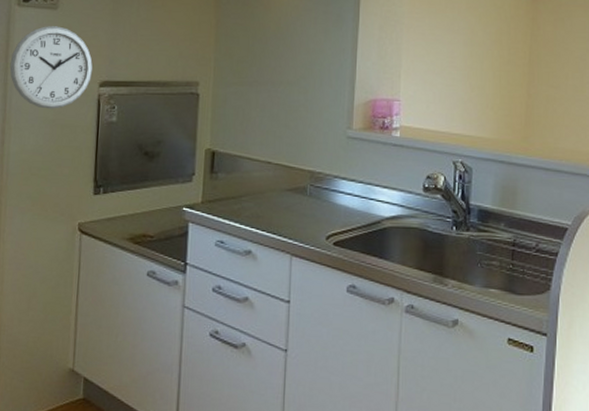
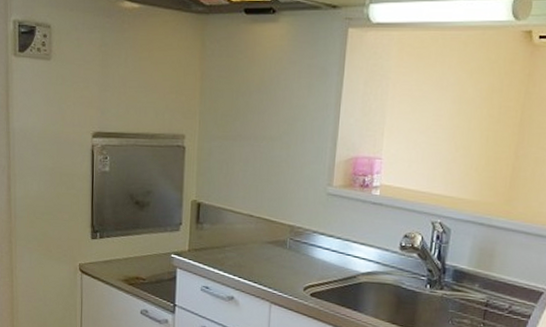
wall clock: present [9,26,93,109] -> none [11,76,85,158]

